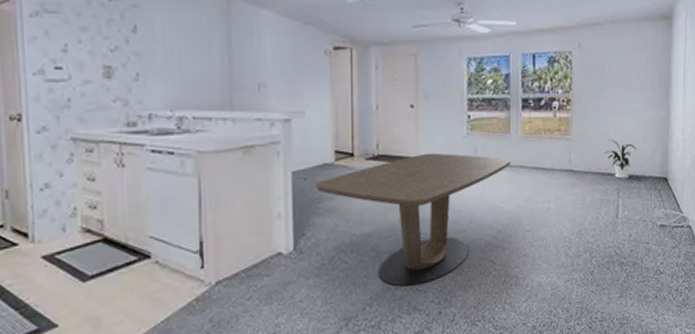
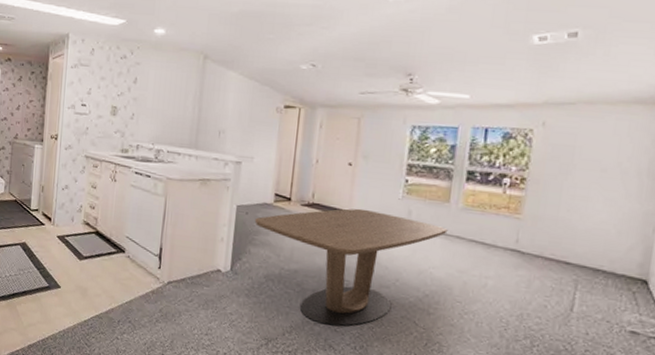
house plant: present [604,139,637,179] -> none [562,226,608,272]

